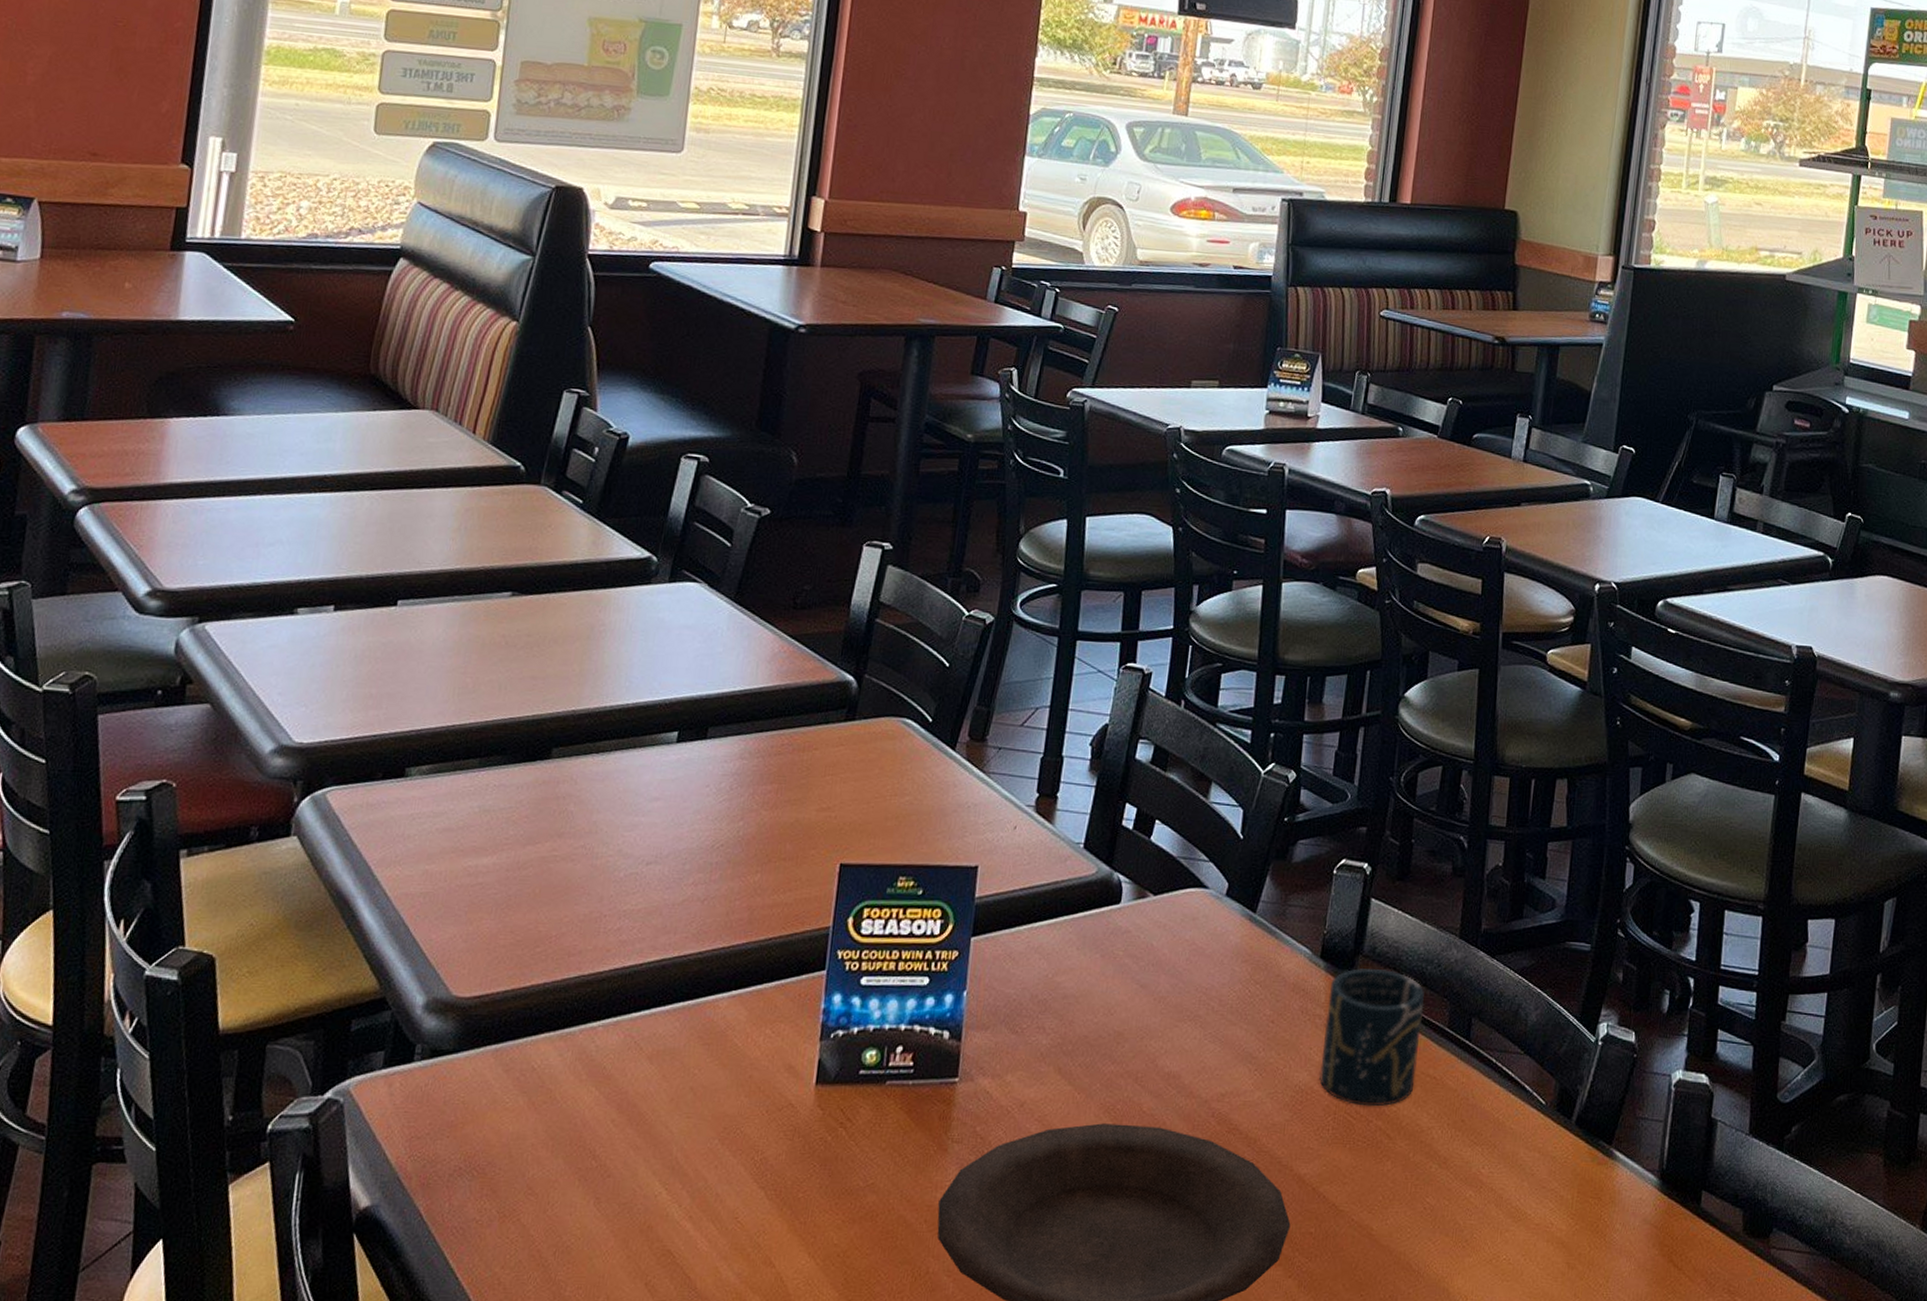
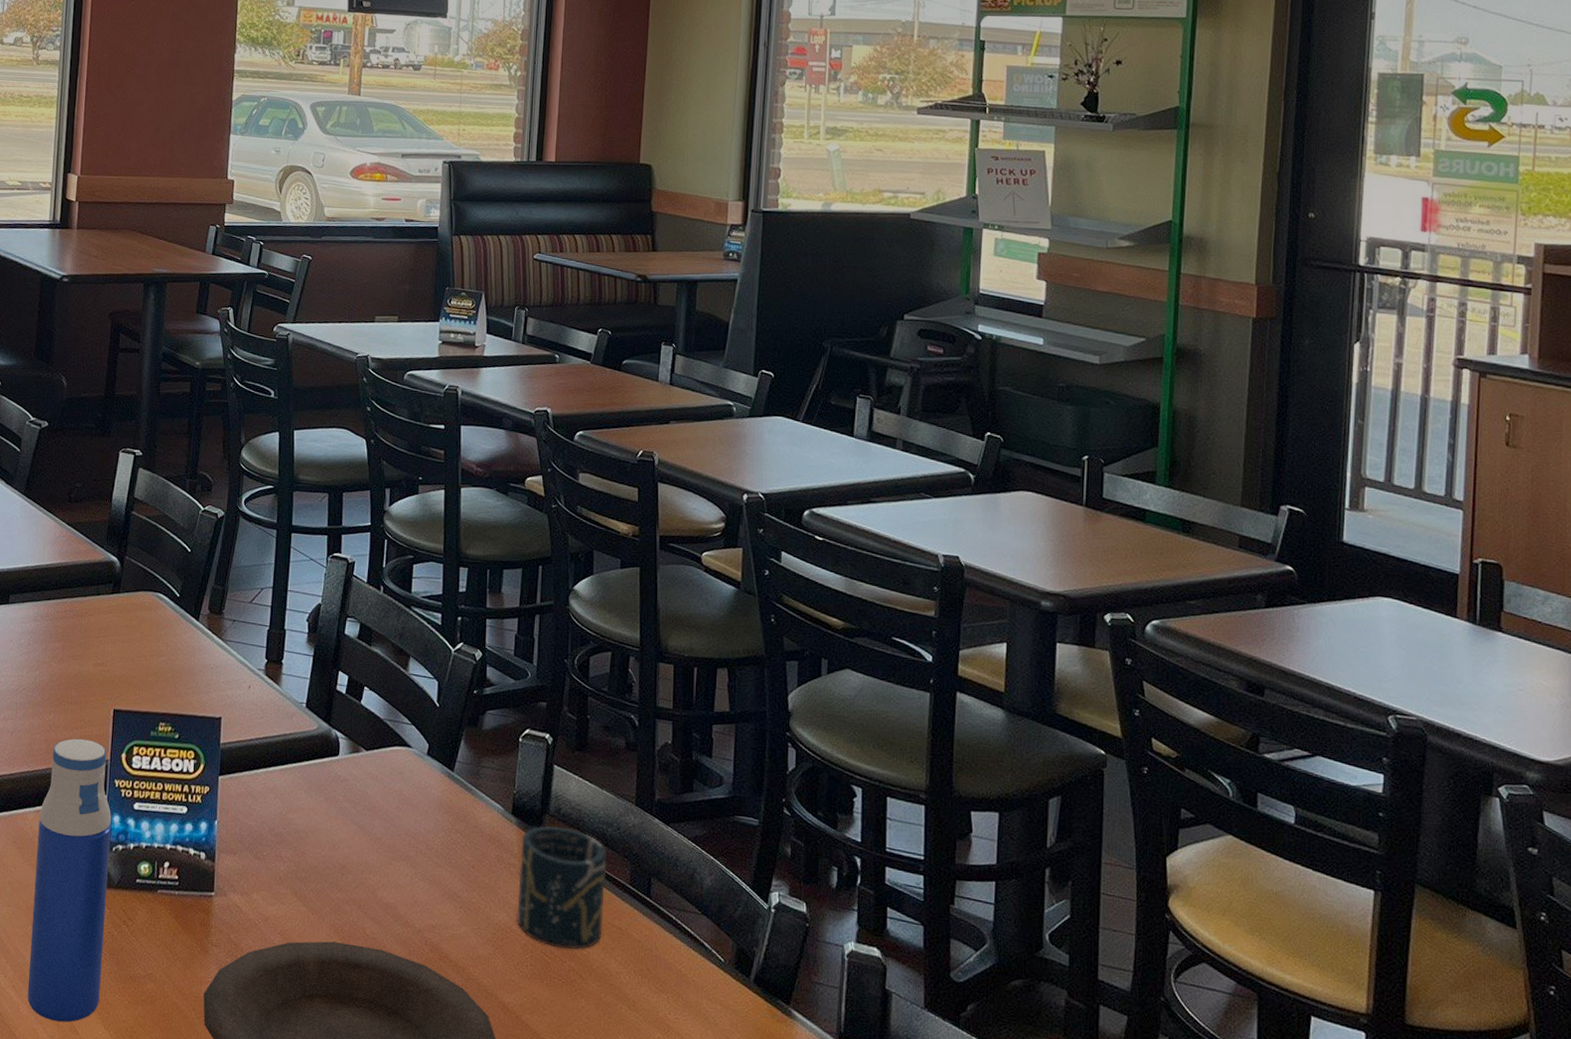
water bottle: none [708,902,831,1254] -> present [27,738,112,1023]

